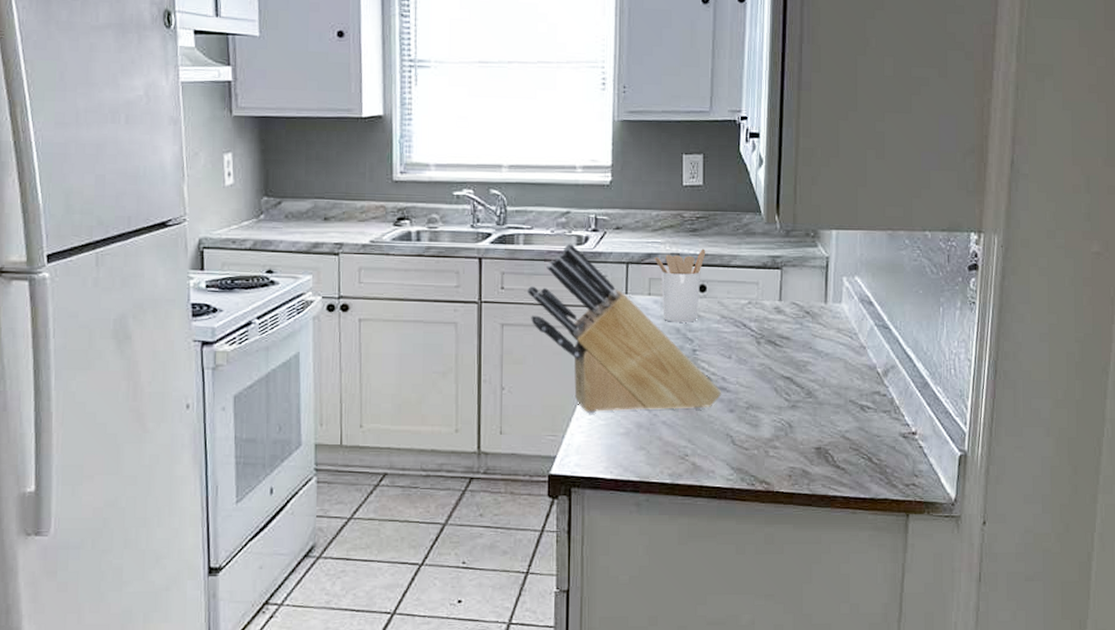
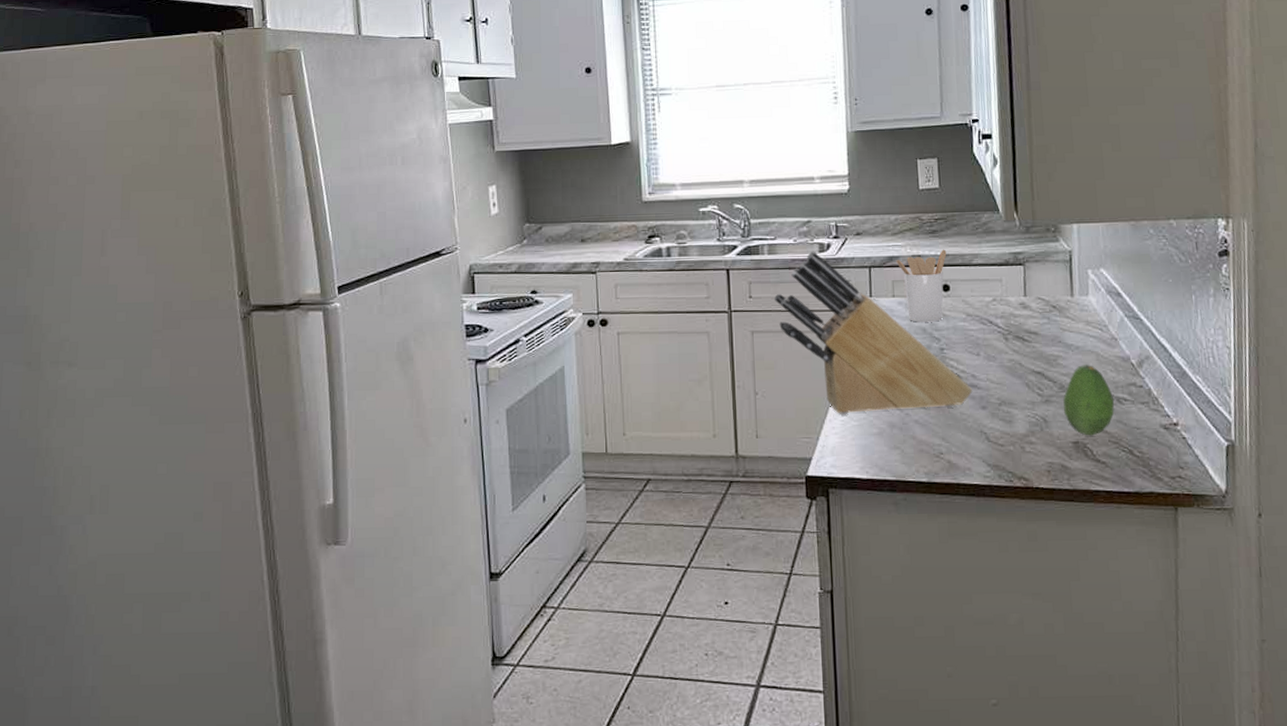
fruit: none [809,372,858,442] -> present [1063,365,1115,436]

